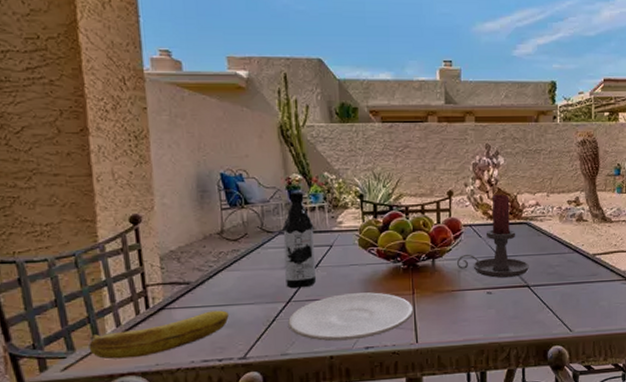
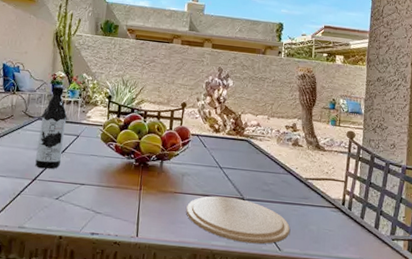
plate: present [288,292,413,342] -> none [30,180,138,225]
candle holder: present [456,194,529,278] -> none [181,111,246,189]
plate: none [467,286,581,331] -> present [186,196,291,245]

